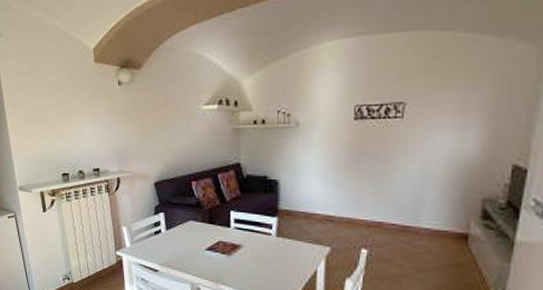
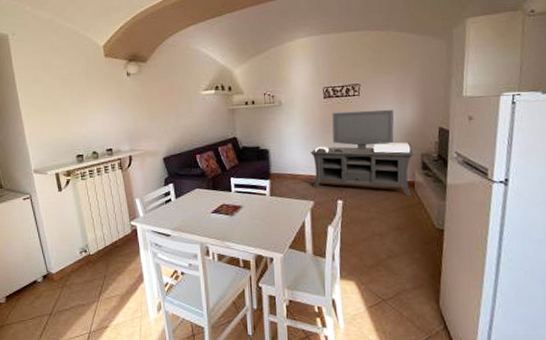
media console: none [331,137,472,252] -> present [310,109,414,196]

